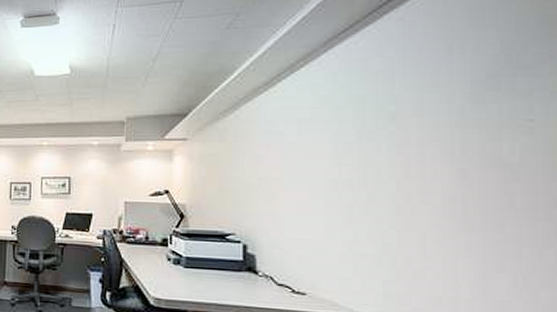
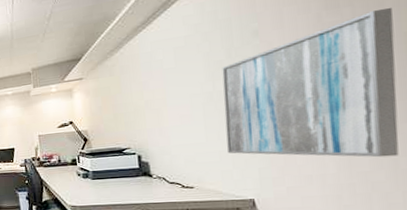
wall art: none [348,112,542,287] -> present [222,7,399,158]

